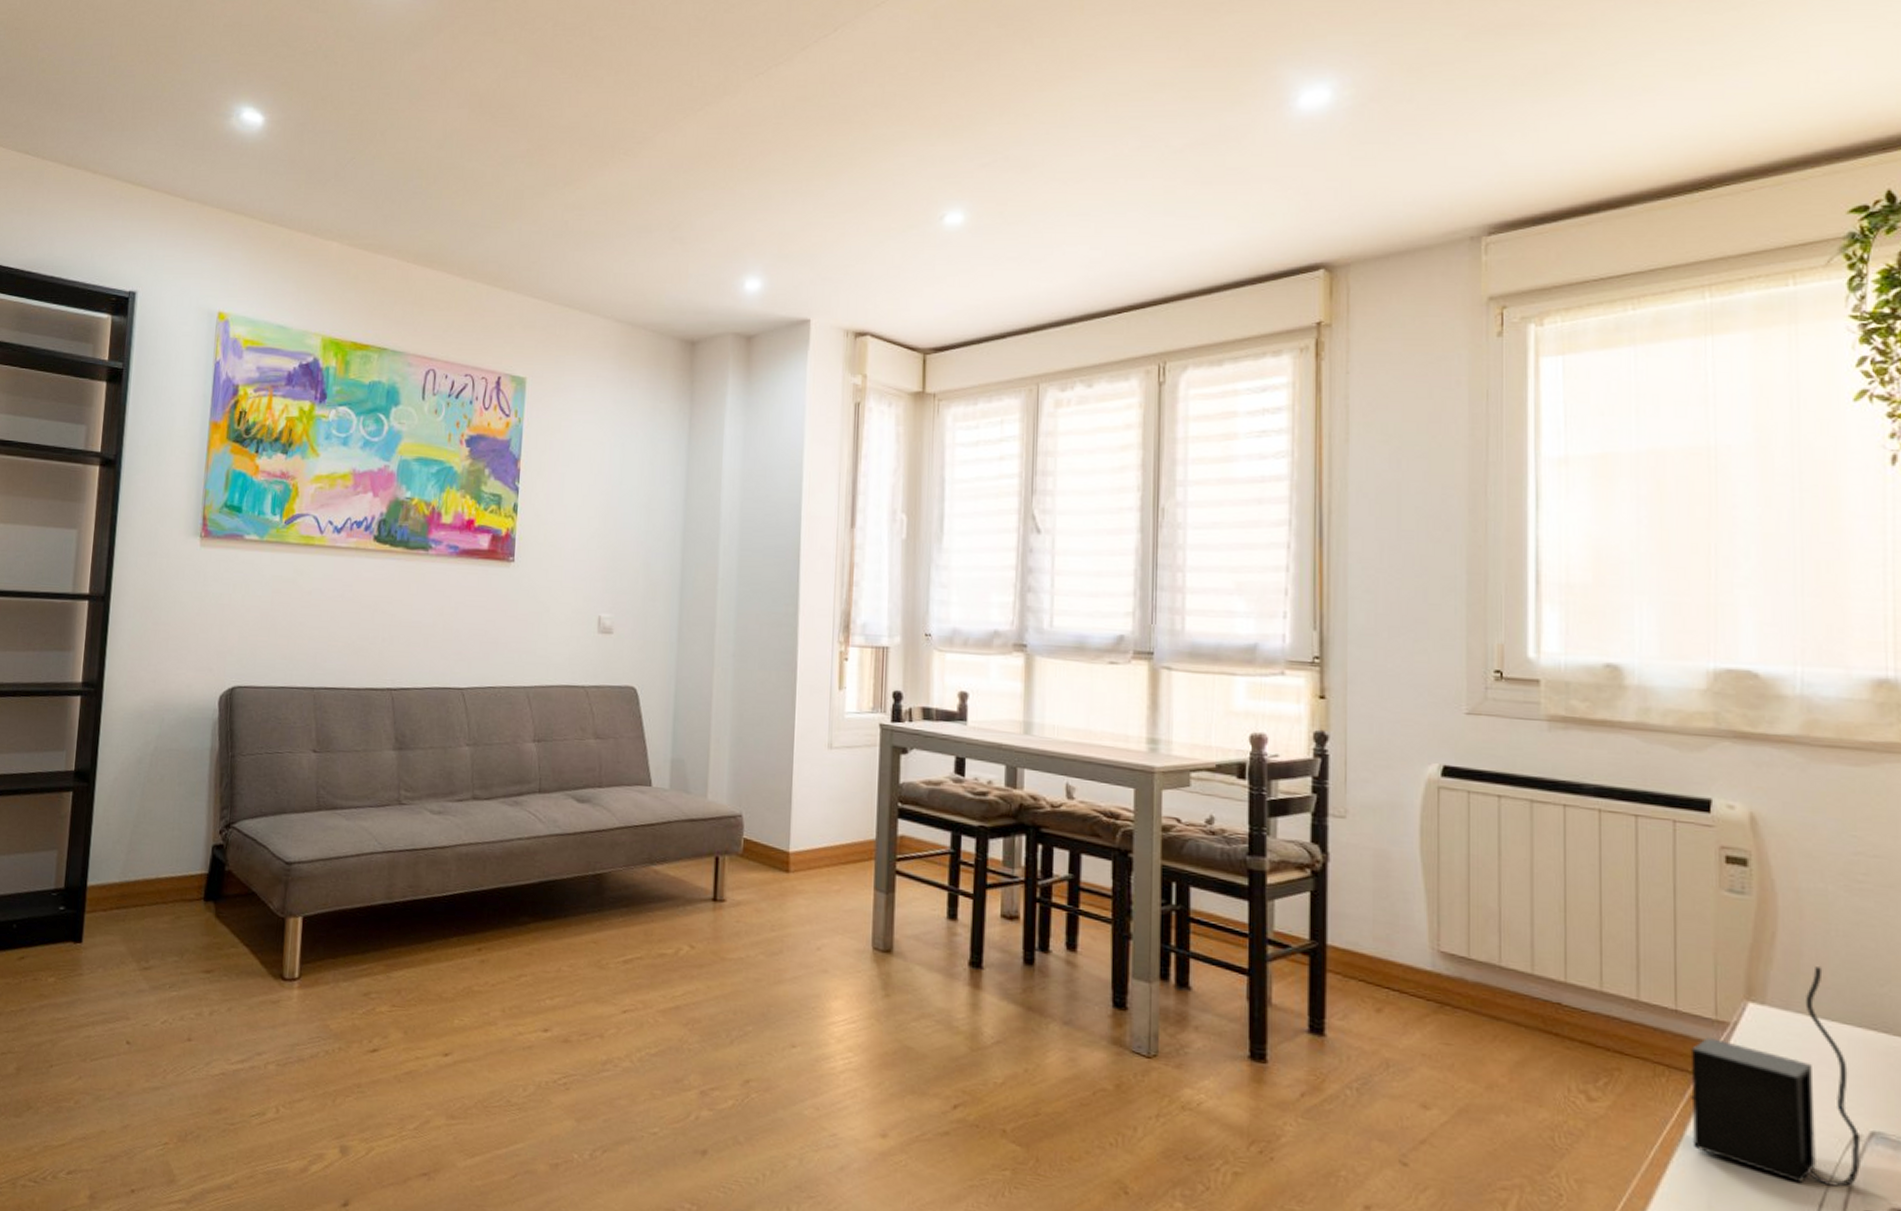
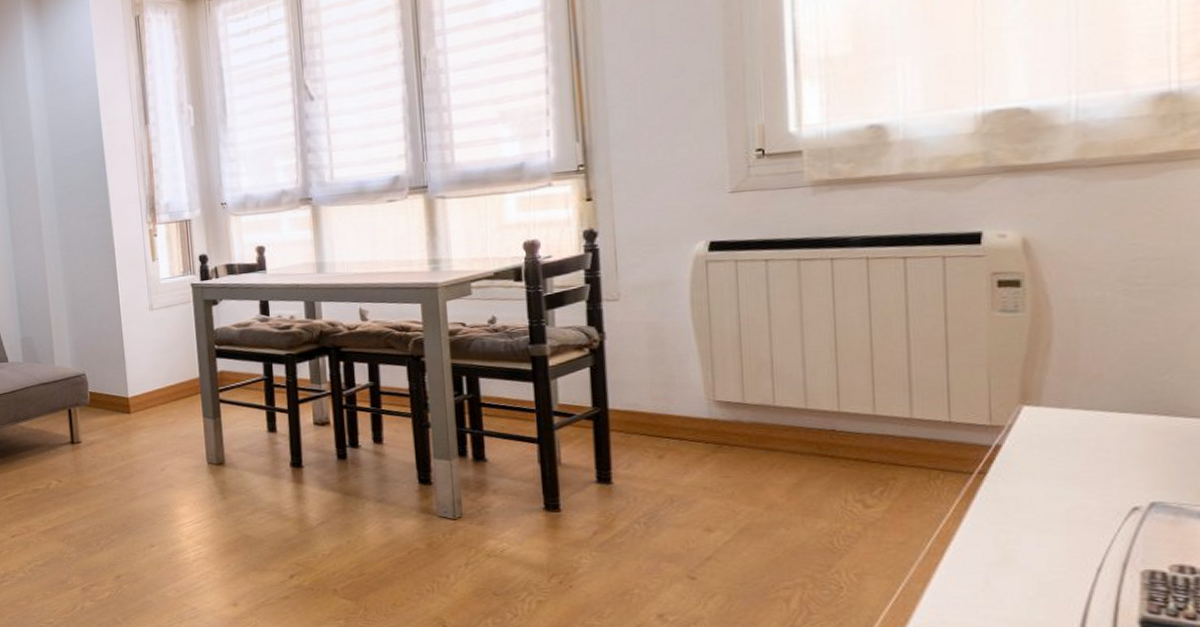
speaker: present [1690,966,1862,1187] -> none [965,366,1141,553]

